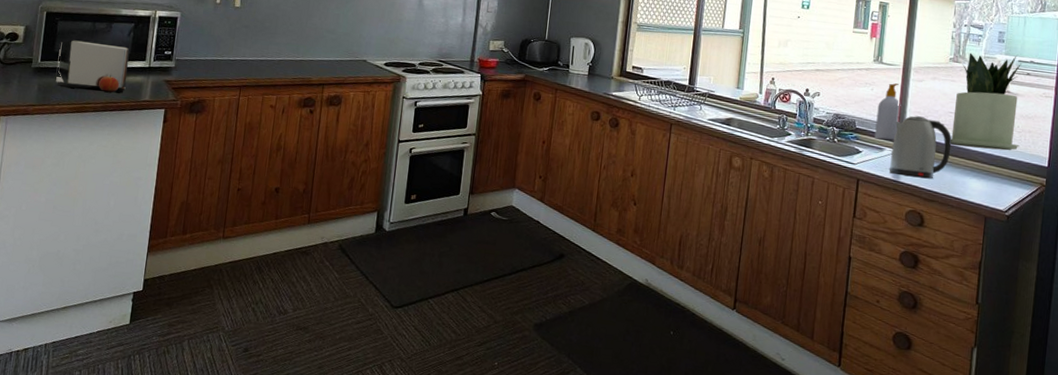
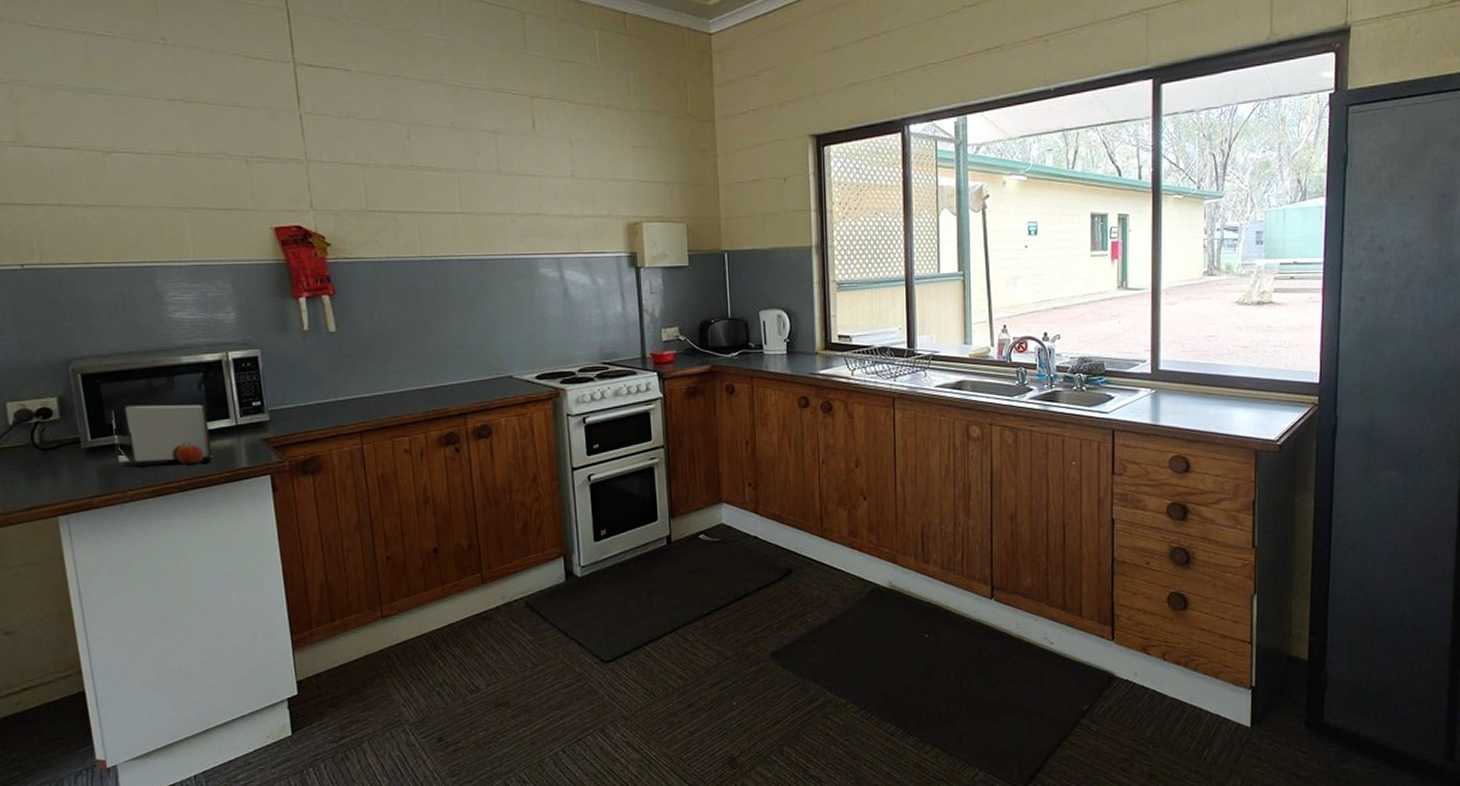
soap bottle: present [874,83,901,141] -> none [1127,311,1154,380]
kettle: present [890,116,952,179] -> none [1147,346,1213,418]
planter: present [950,53,1021,151] -> none [1212,258,1287,375]

